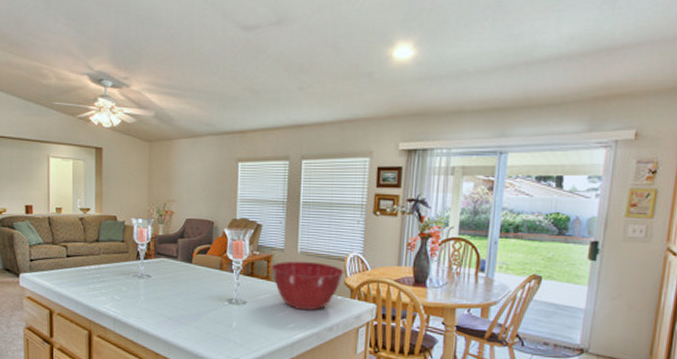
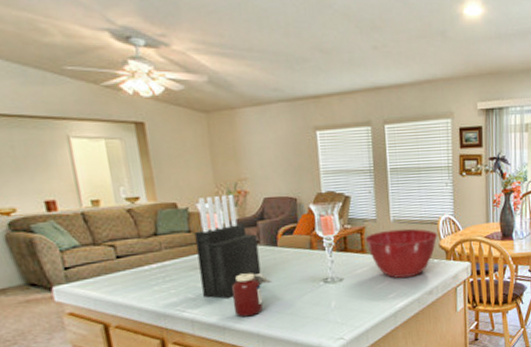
knife block: none [126,213,176,305] -> present [194,194,261,299]
jar: none [148,284,183,324] -> present [232,273,271,318]

